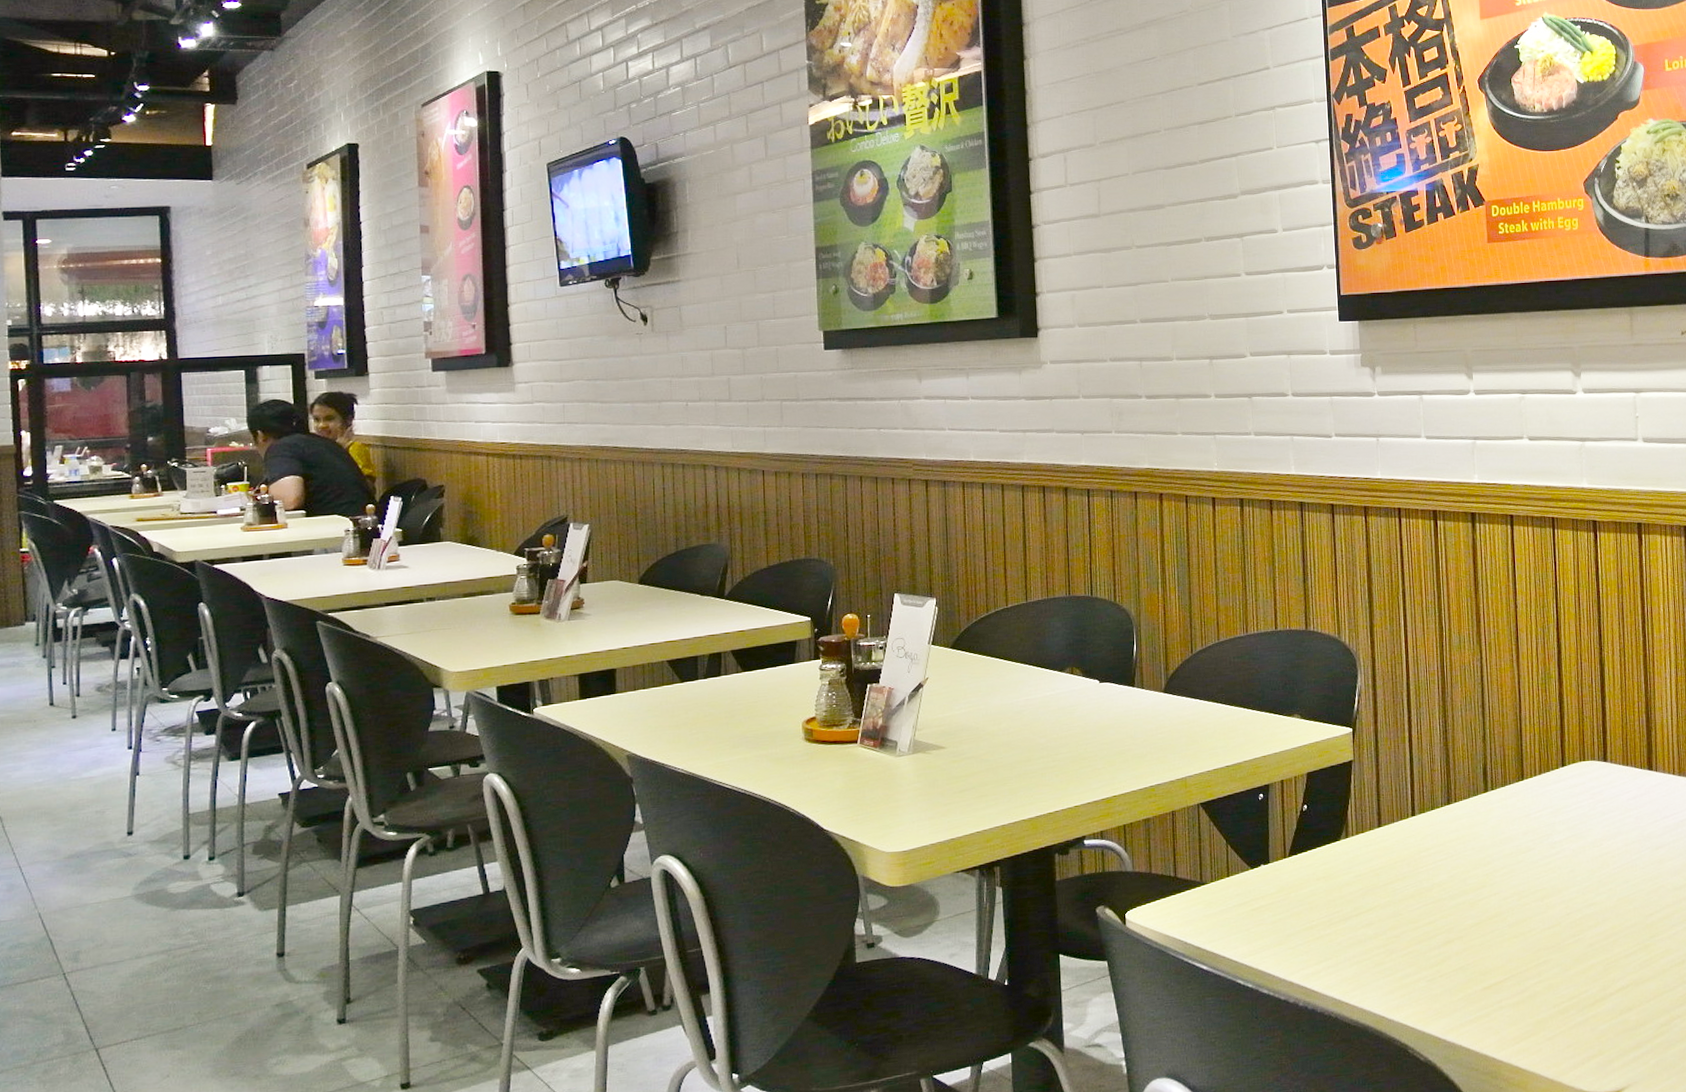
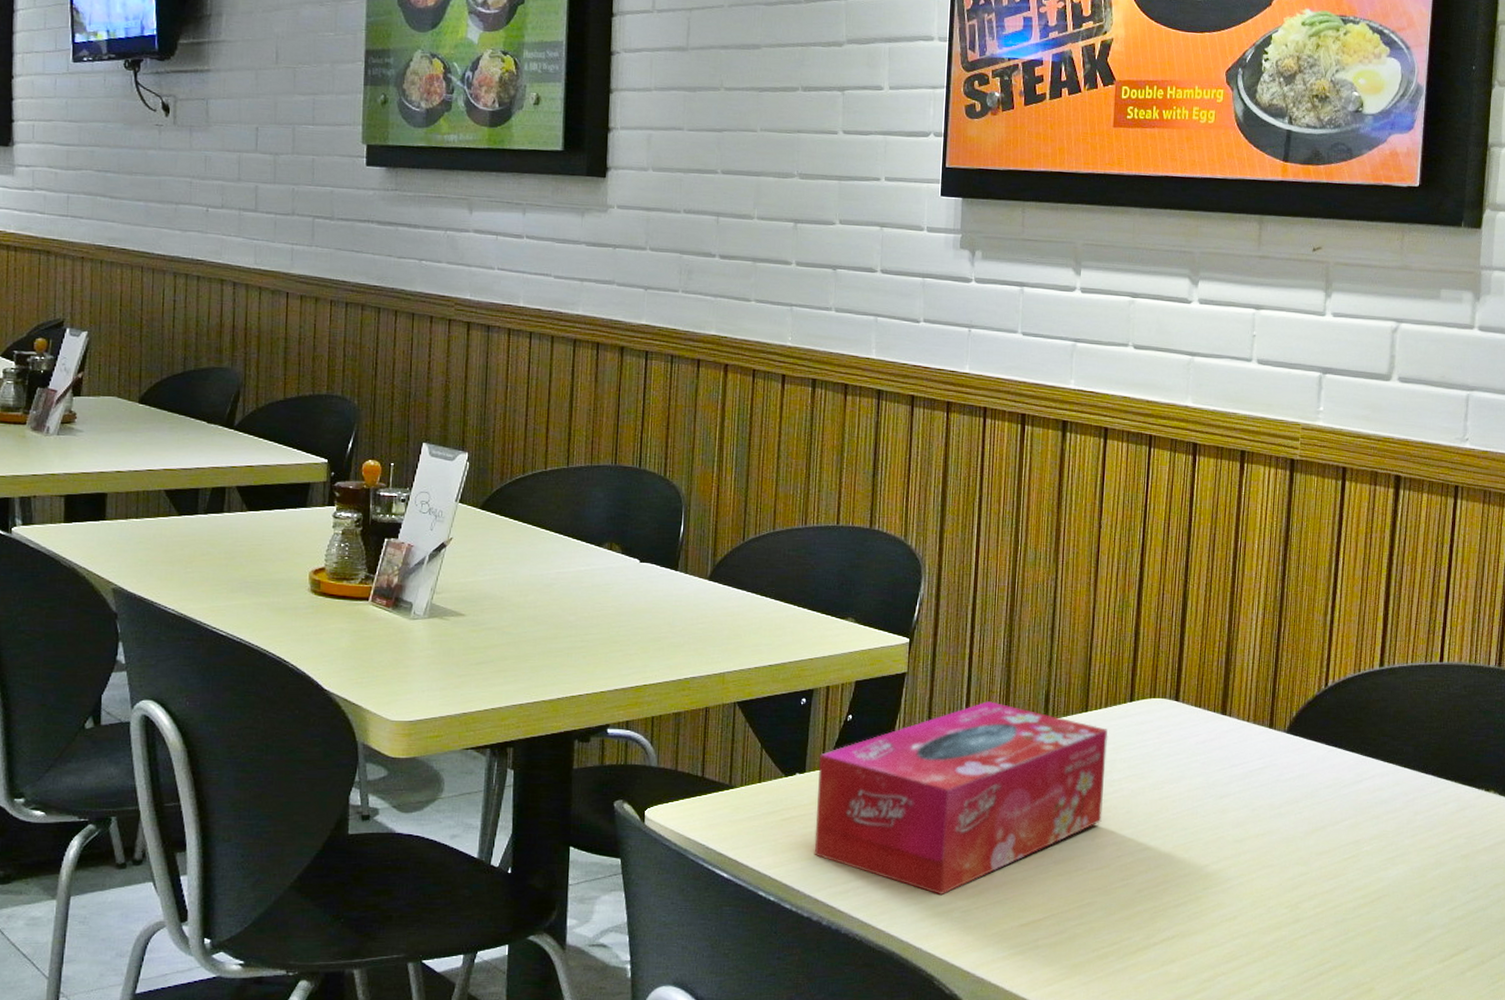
tissue box: none [1281,779,1548,968] -> present [814,701,1108,896]

